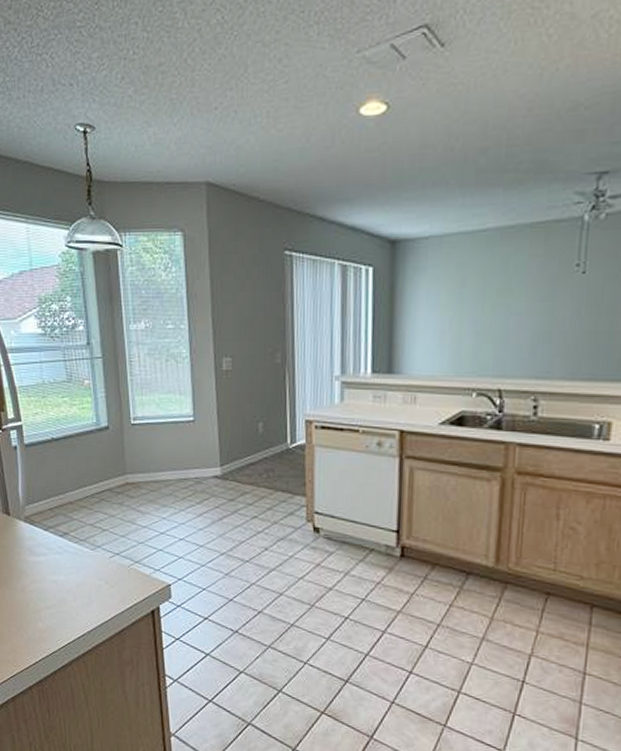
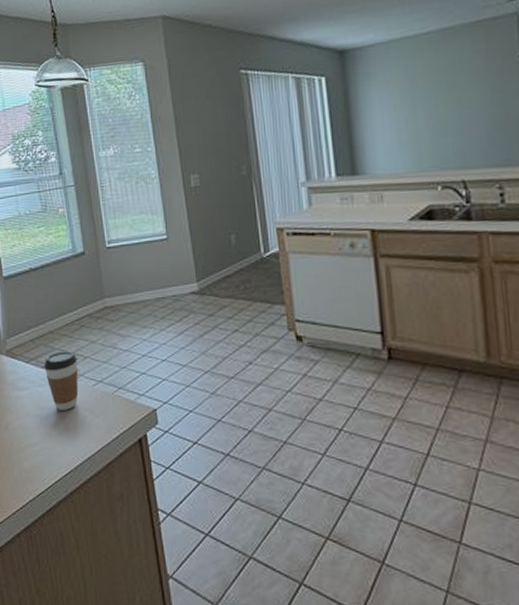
coffee cup: none [62,522,95,579] -> present [44,351,79,410]

